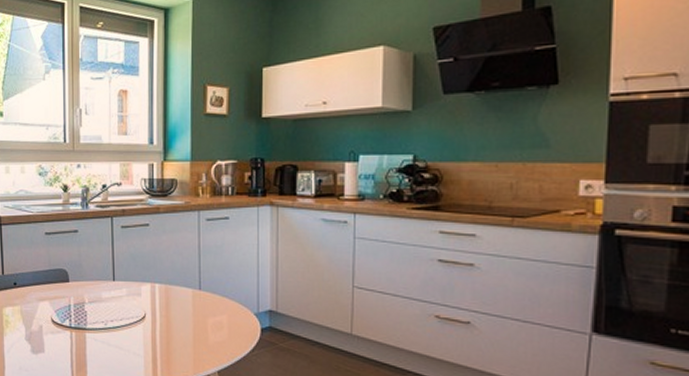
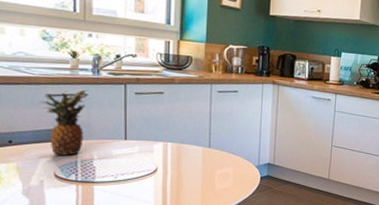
fruit: none [37,226,78,299] -> present [39,89,88,156]

